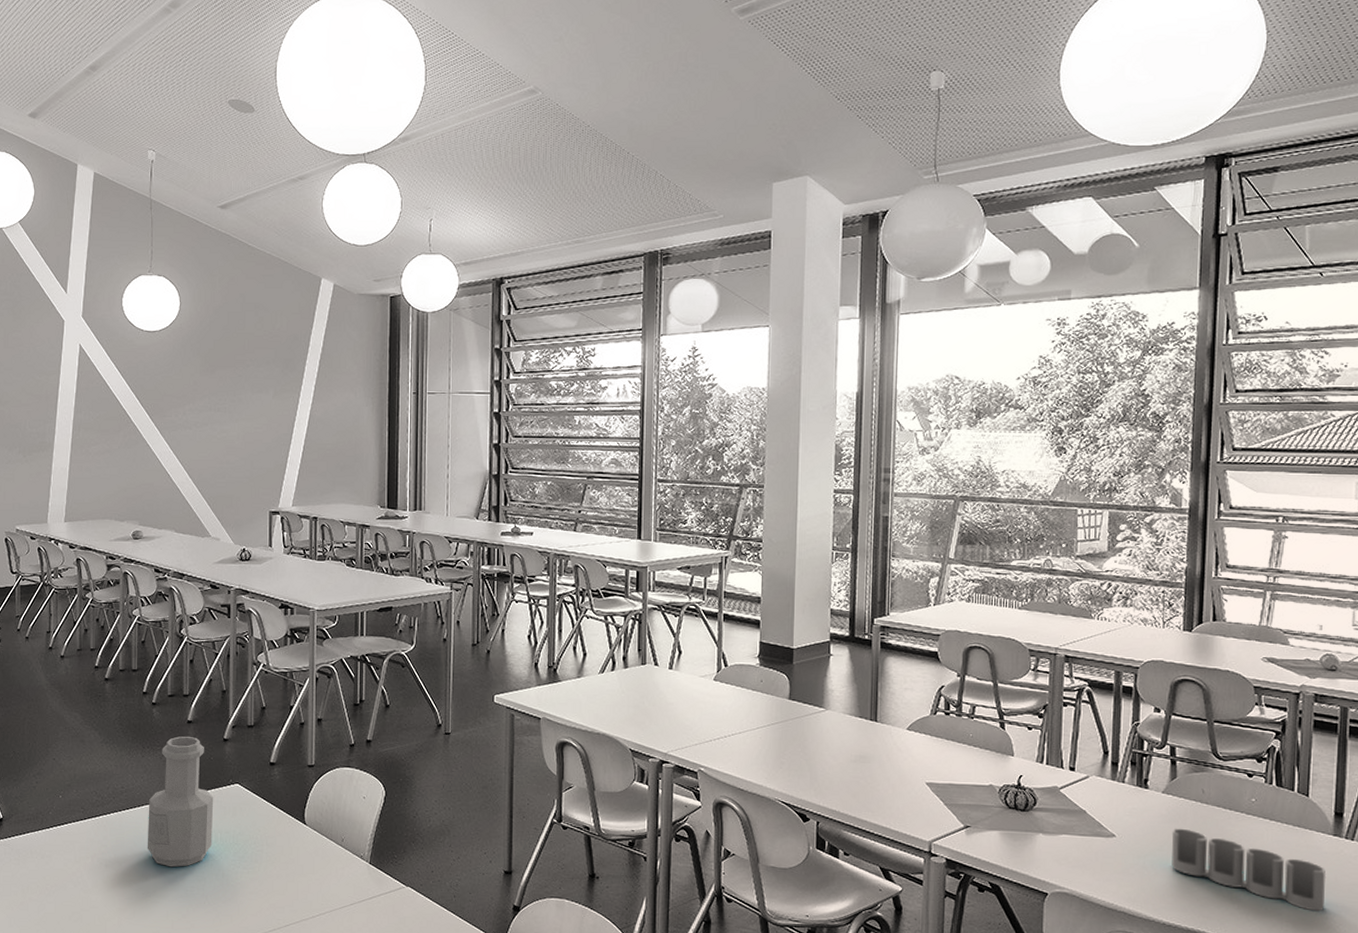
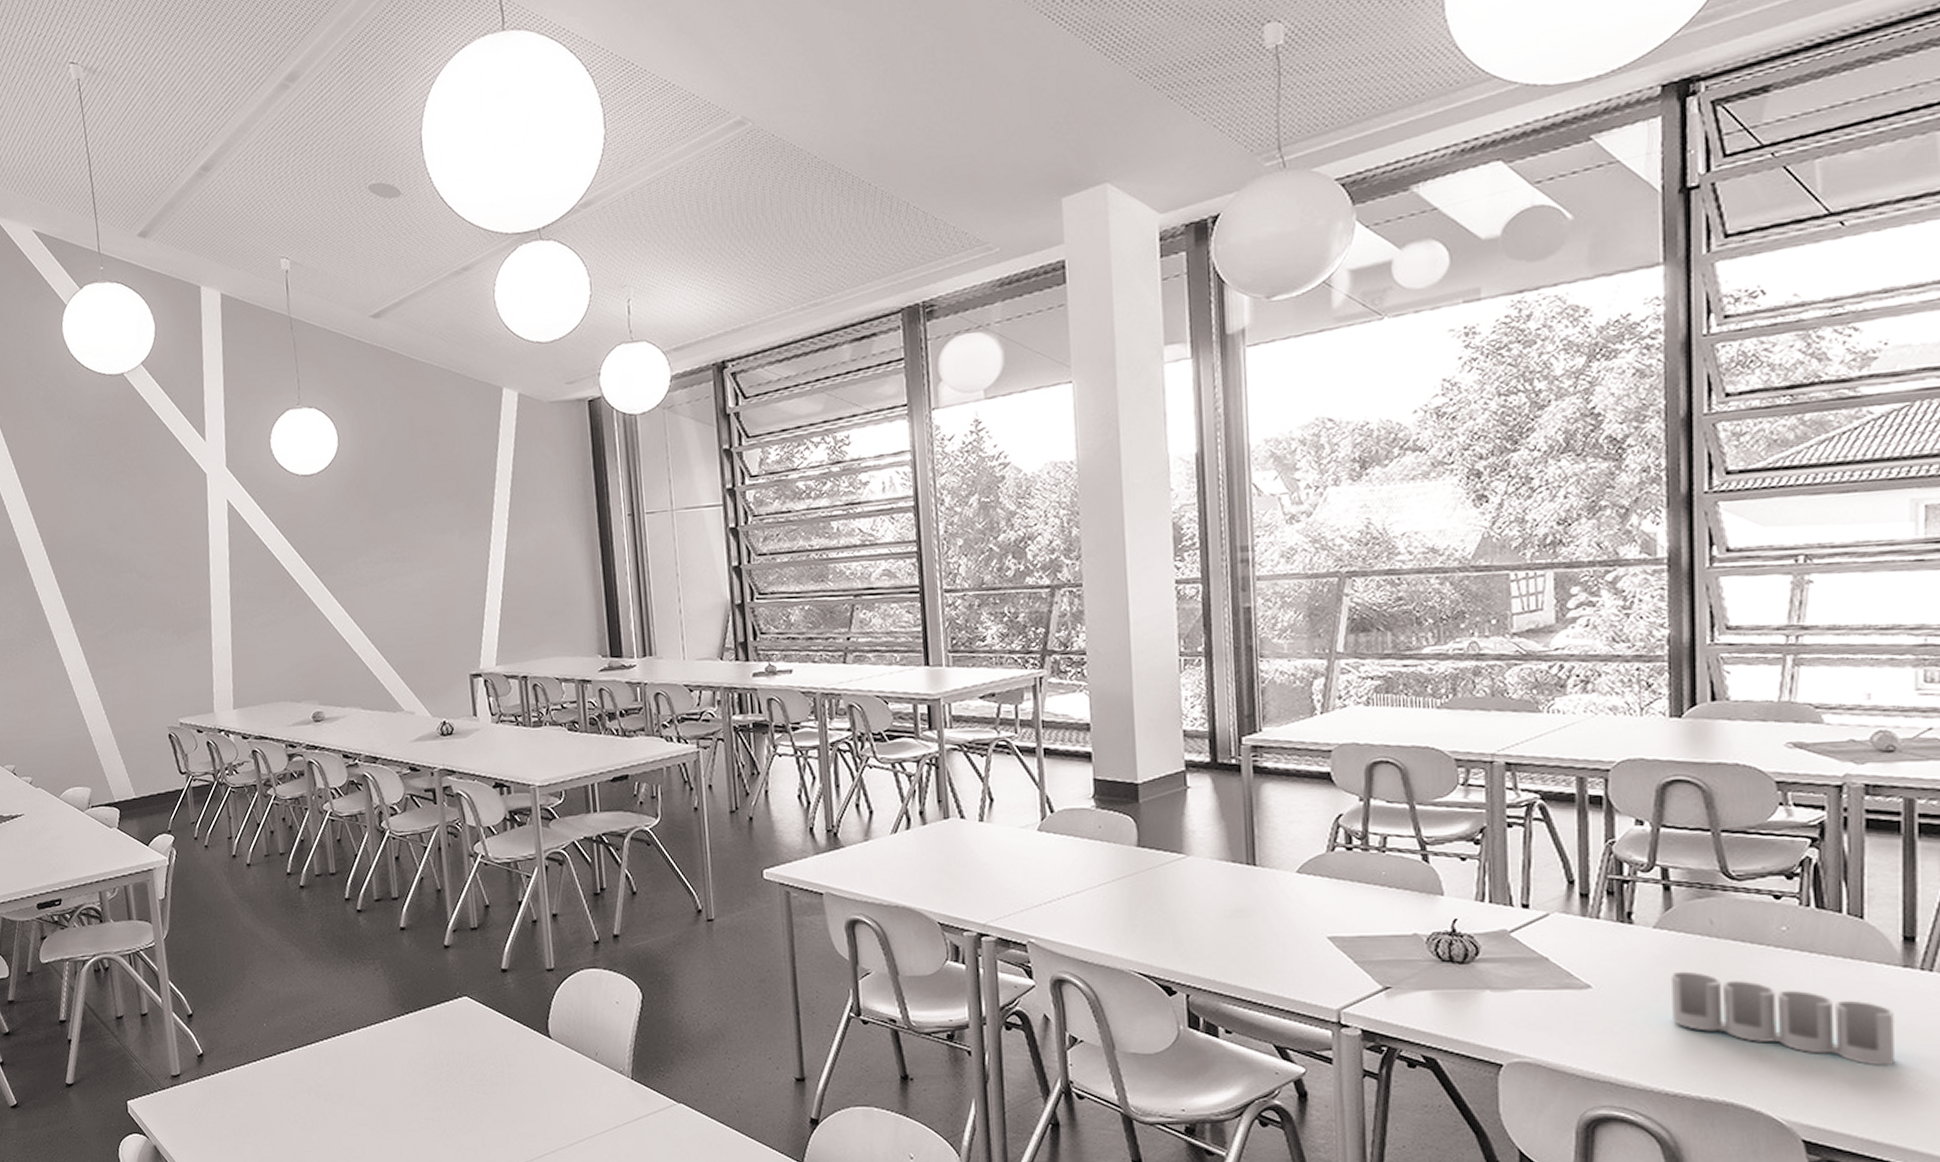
bottle: present [147,736,214,868] -> none [365,945,444,1097]

